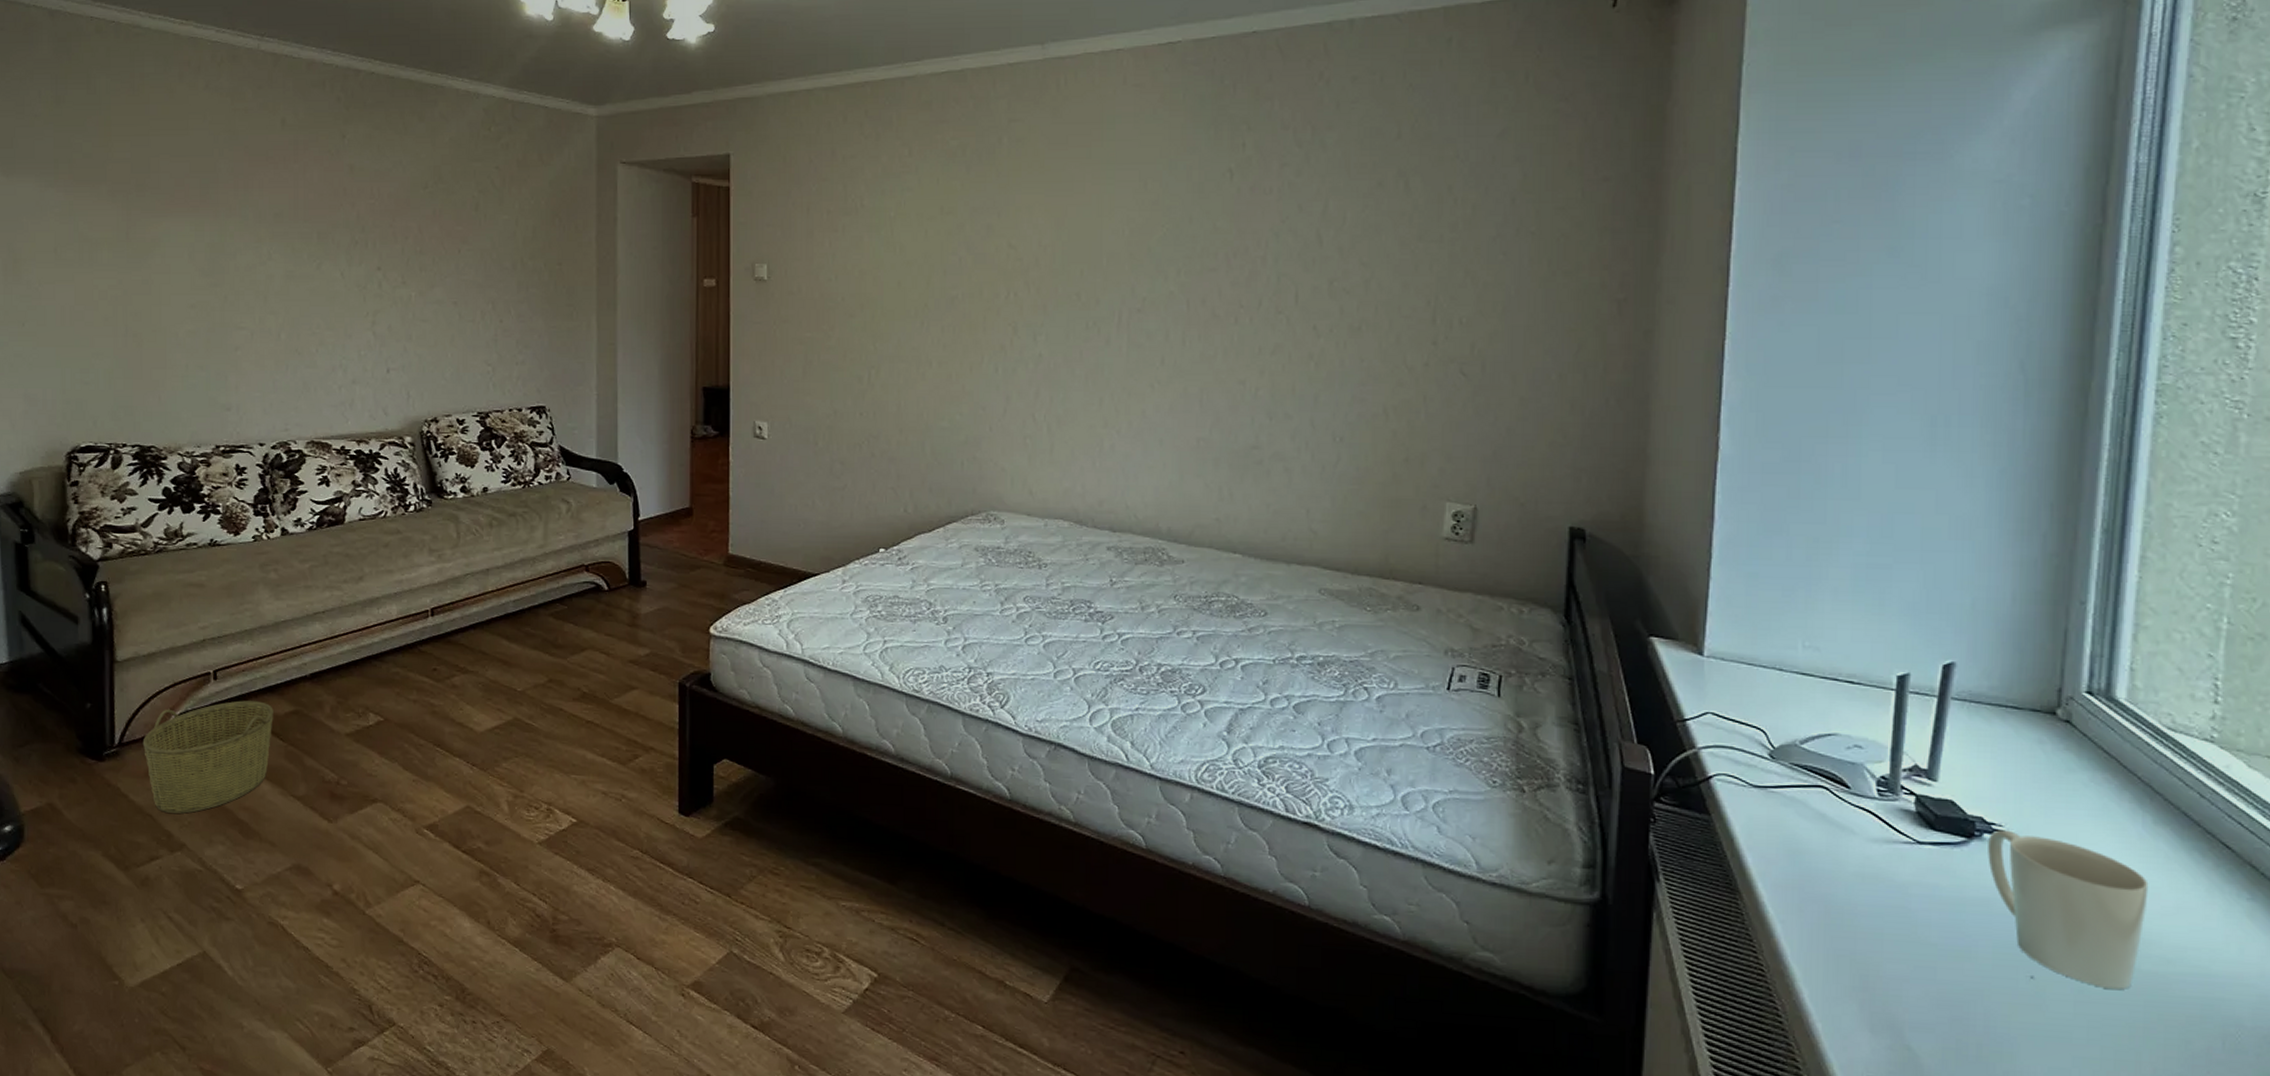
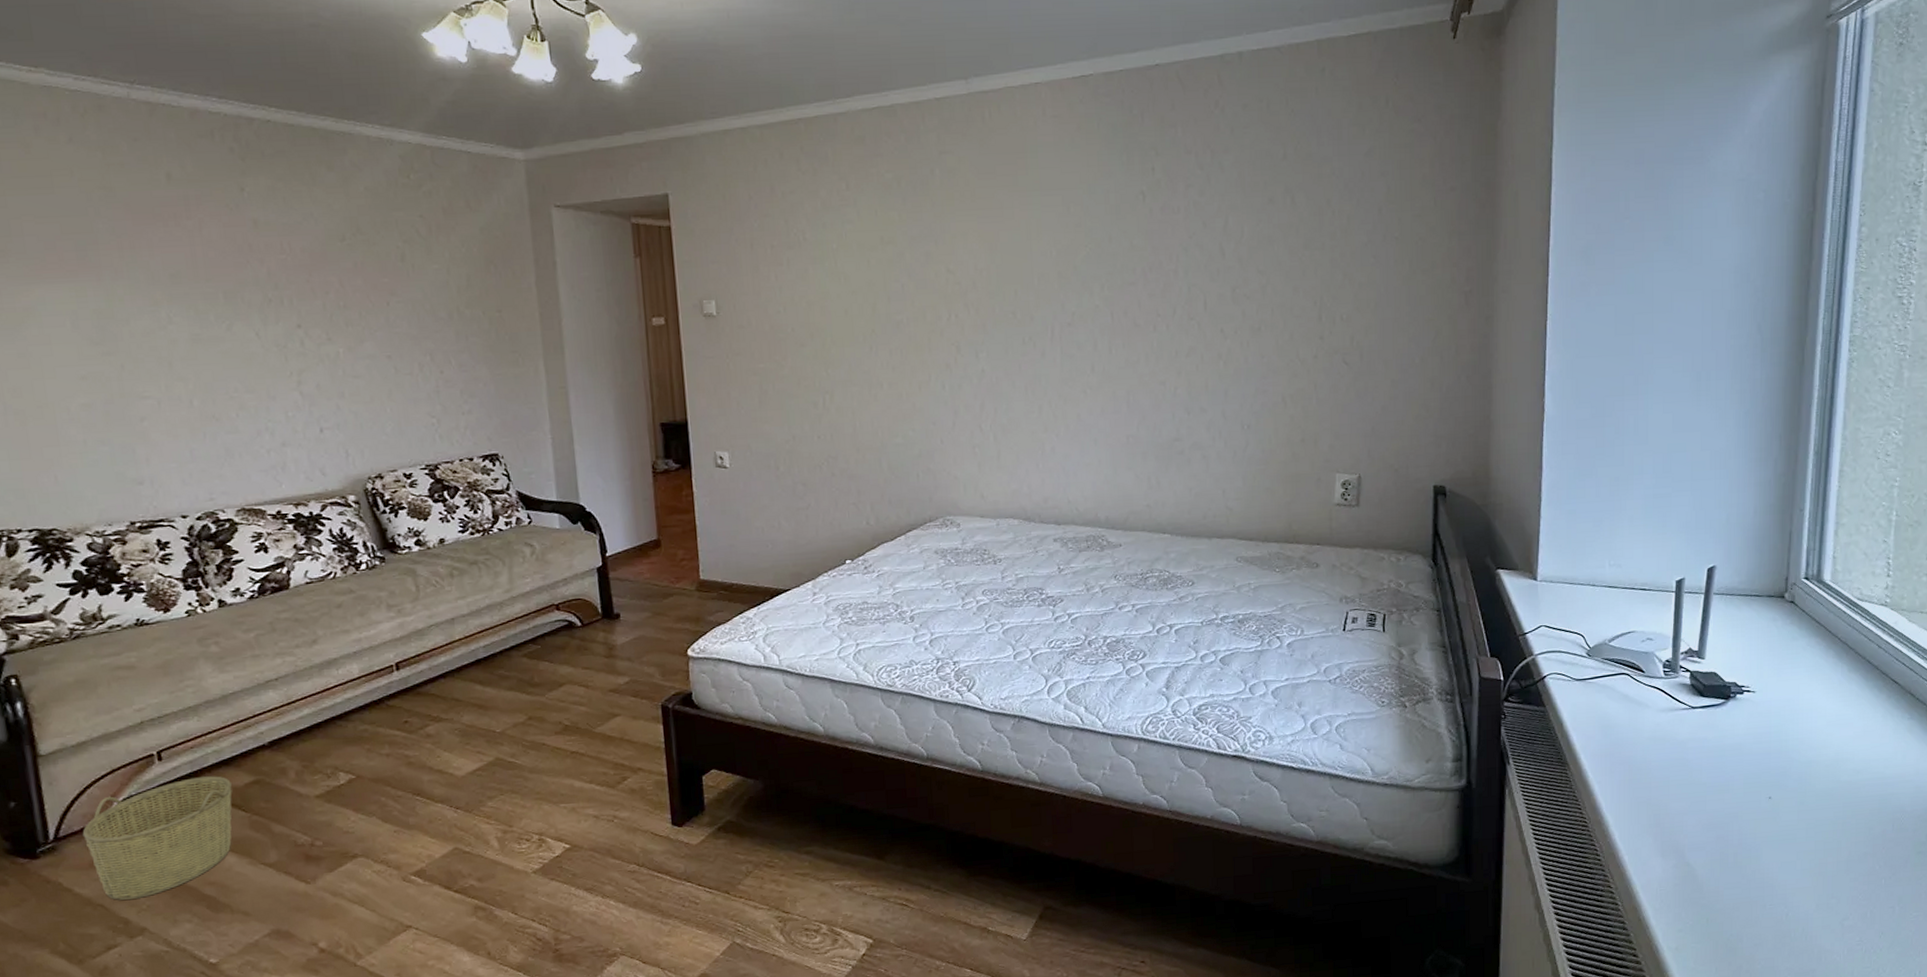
mug: present [1988,830,2149,989] -> none [1740,690,1846,798]

